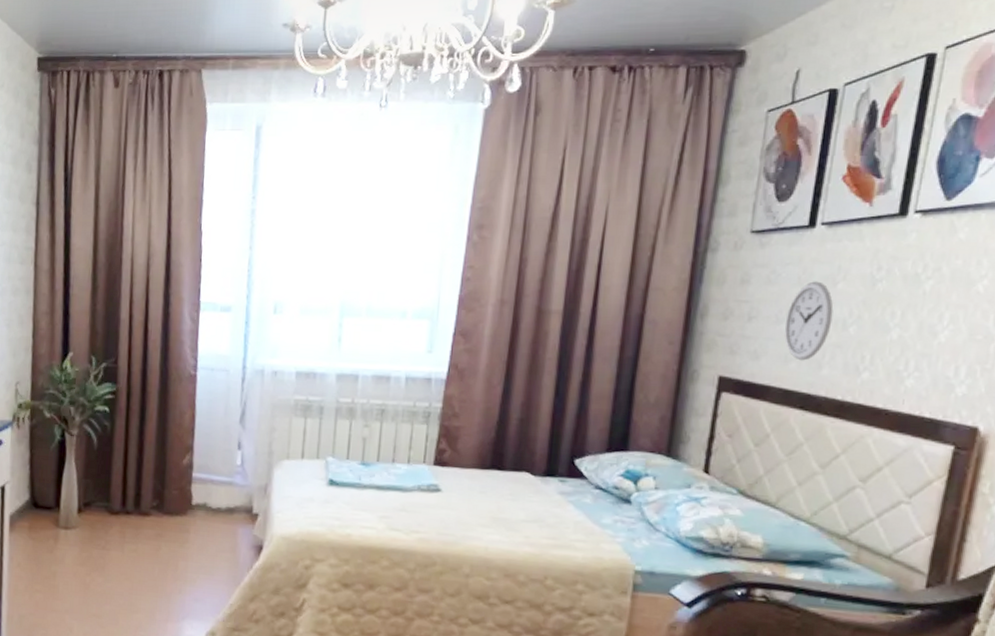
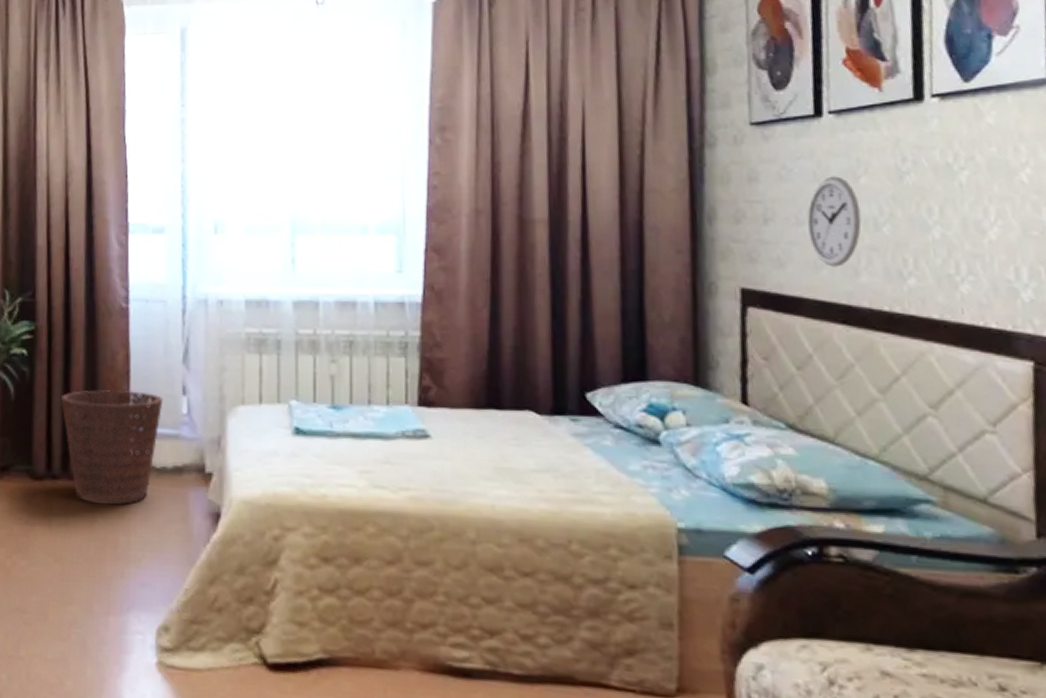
basket: none [135,443,222,536] -> present [60,389,163,504]

